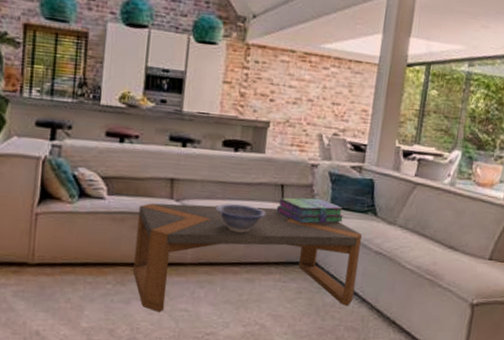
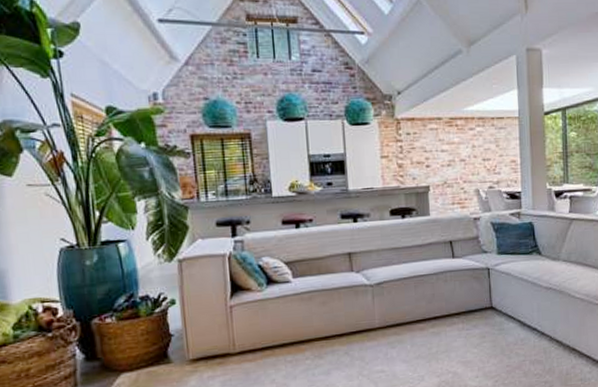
coffee table: present [133,203,362,312] -> none [324,263,533,378]
decorative bowl: present [216,203,266,233] -> none [394,265,441,292]
stack of books: present [276,197,343,224] -> none [449,248,511,274]

